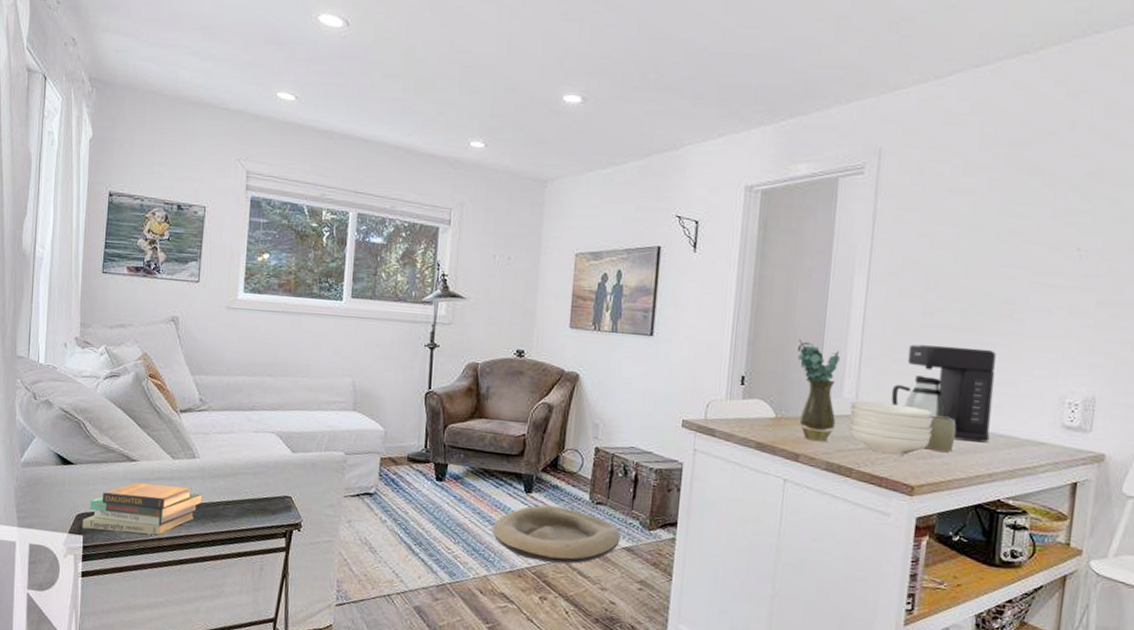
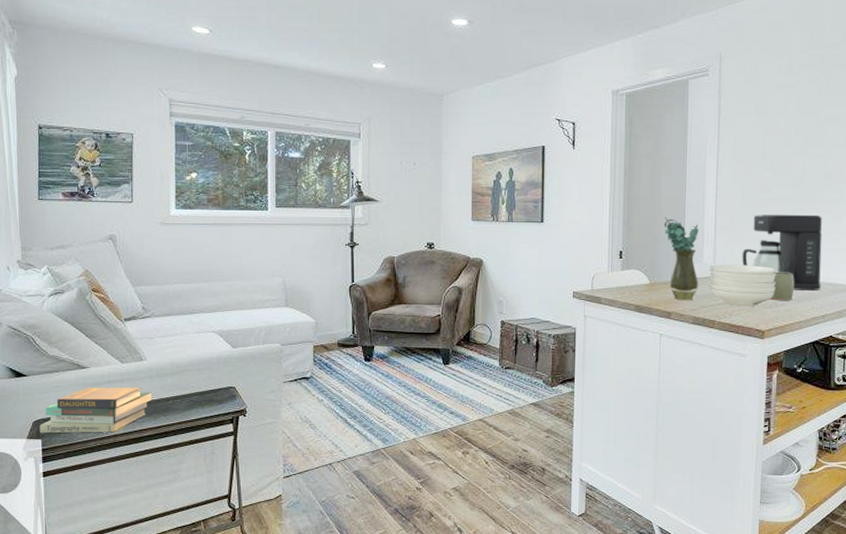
dog bed: present [492,505,621,564] -> none [417,373,528,422]

